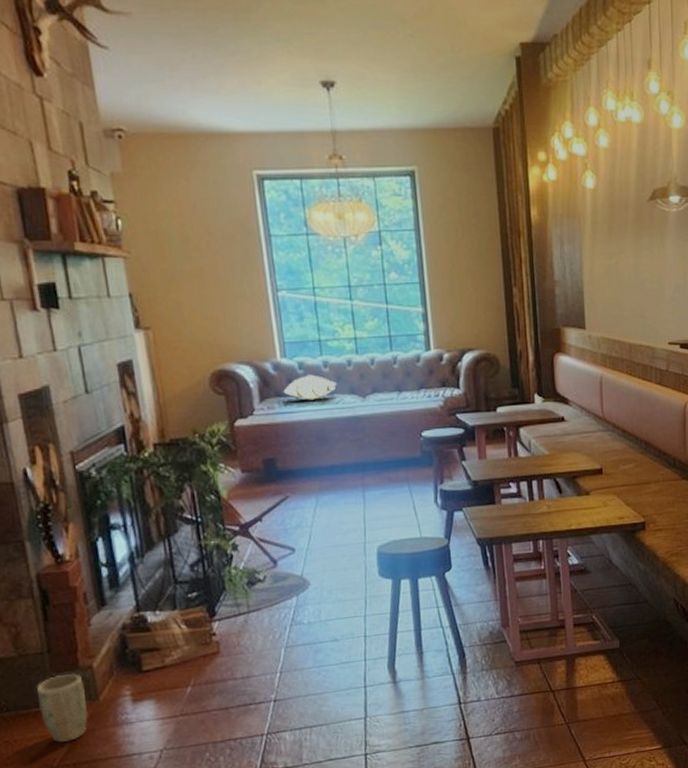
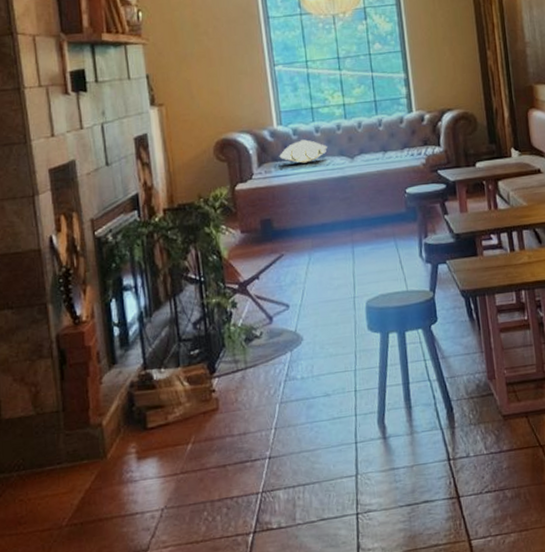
plant pot: present [37,673,88,743] -> none [51,431,96,502]

